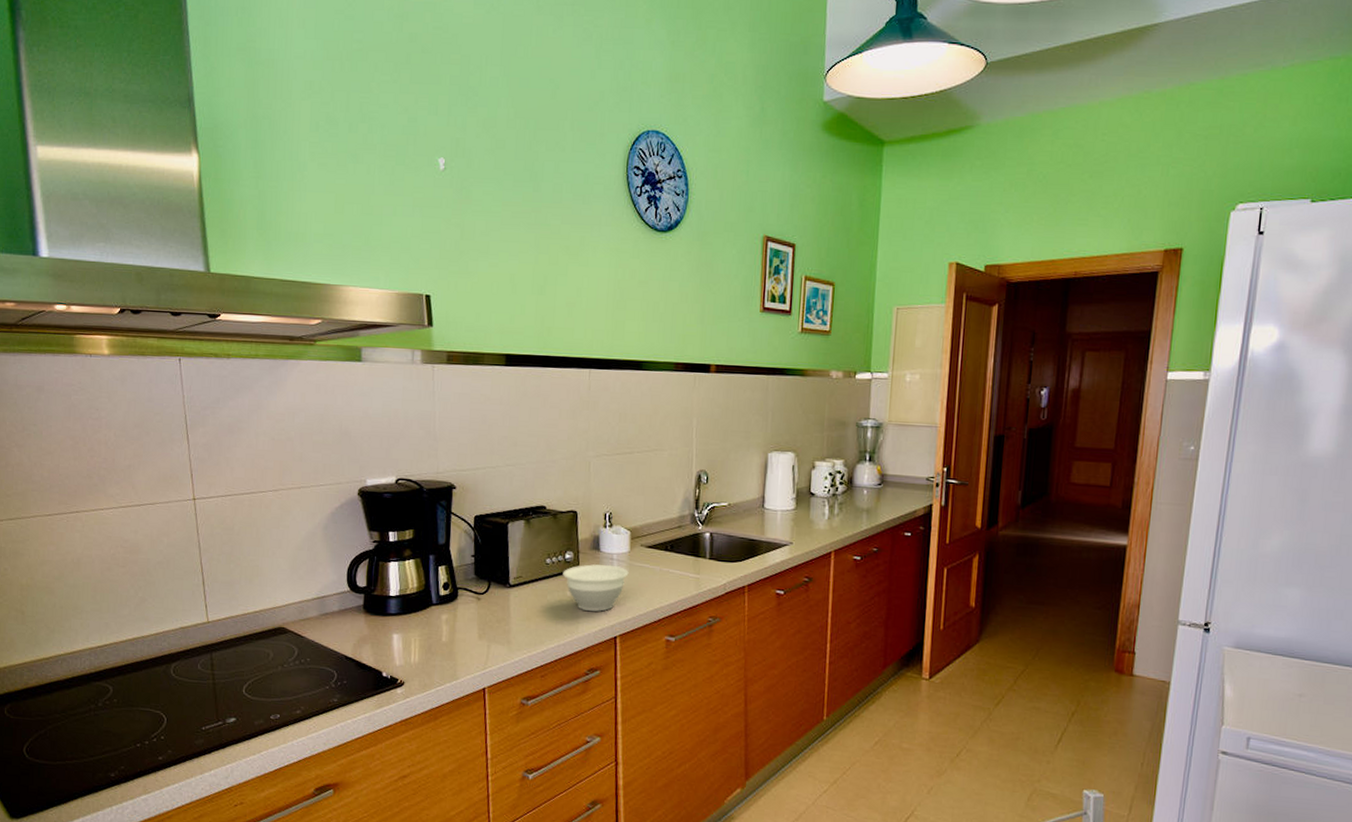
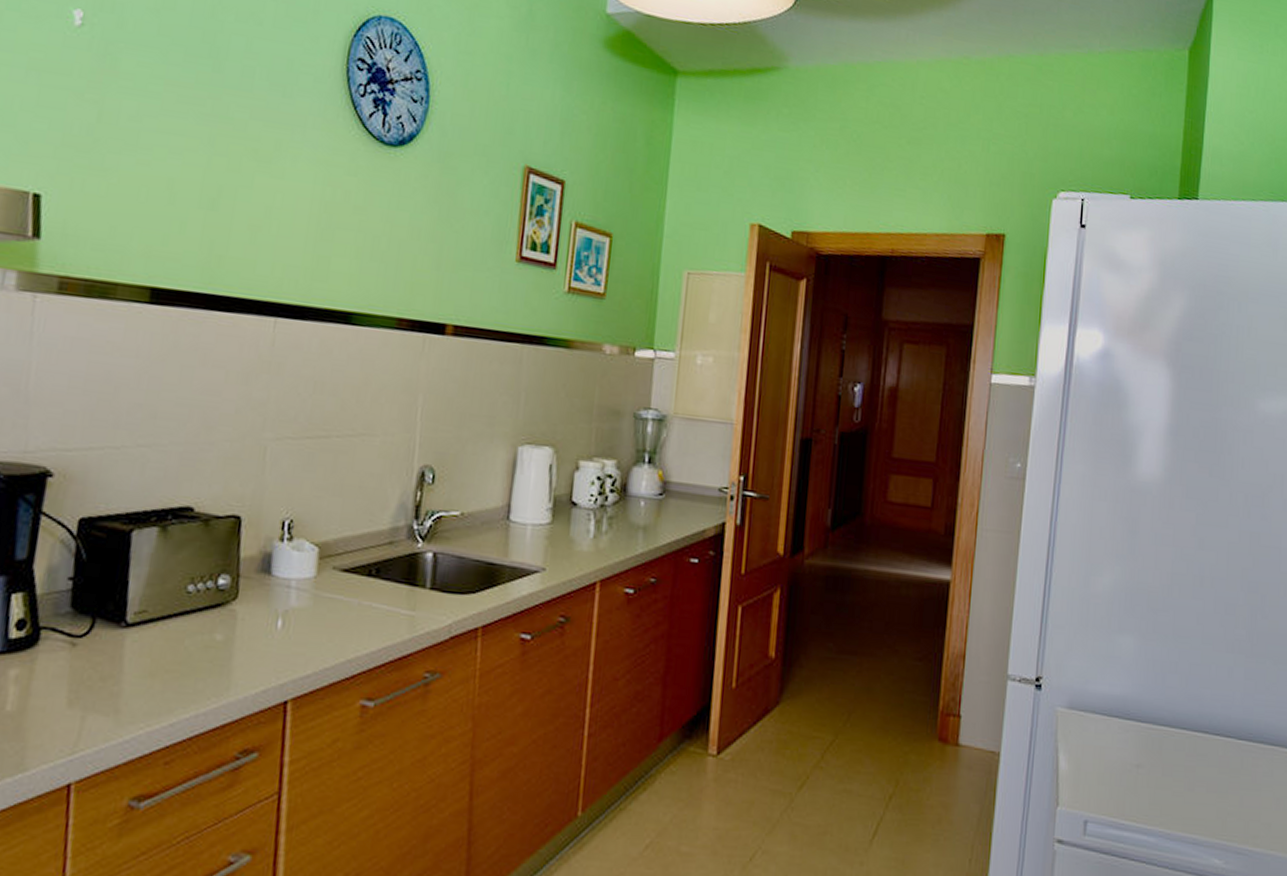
bowl: present [562,564,629,612] -> none [211,594,313,664]

